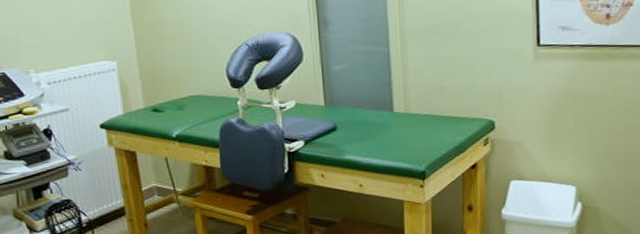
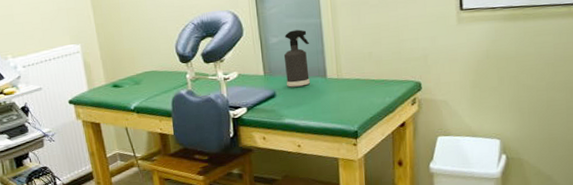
spray bottle: none [347,57,375,121] -> present [283,29,310,87]

